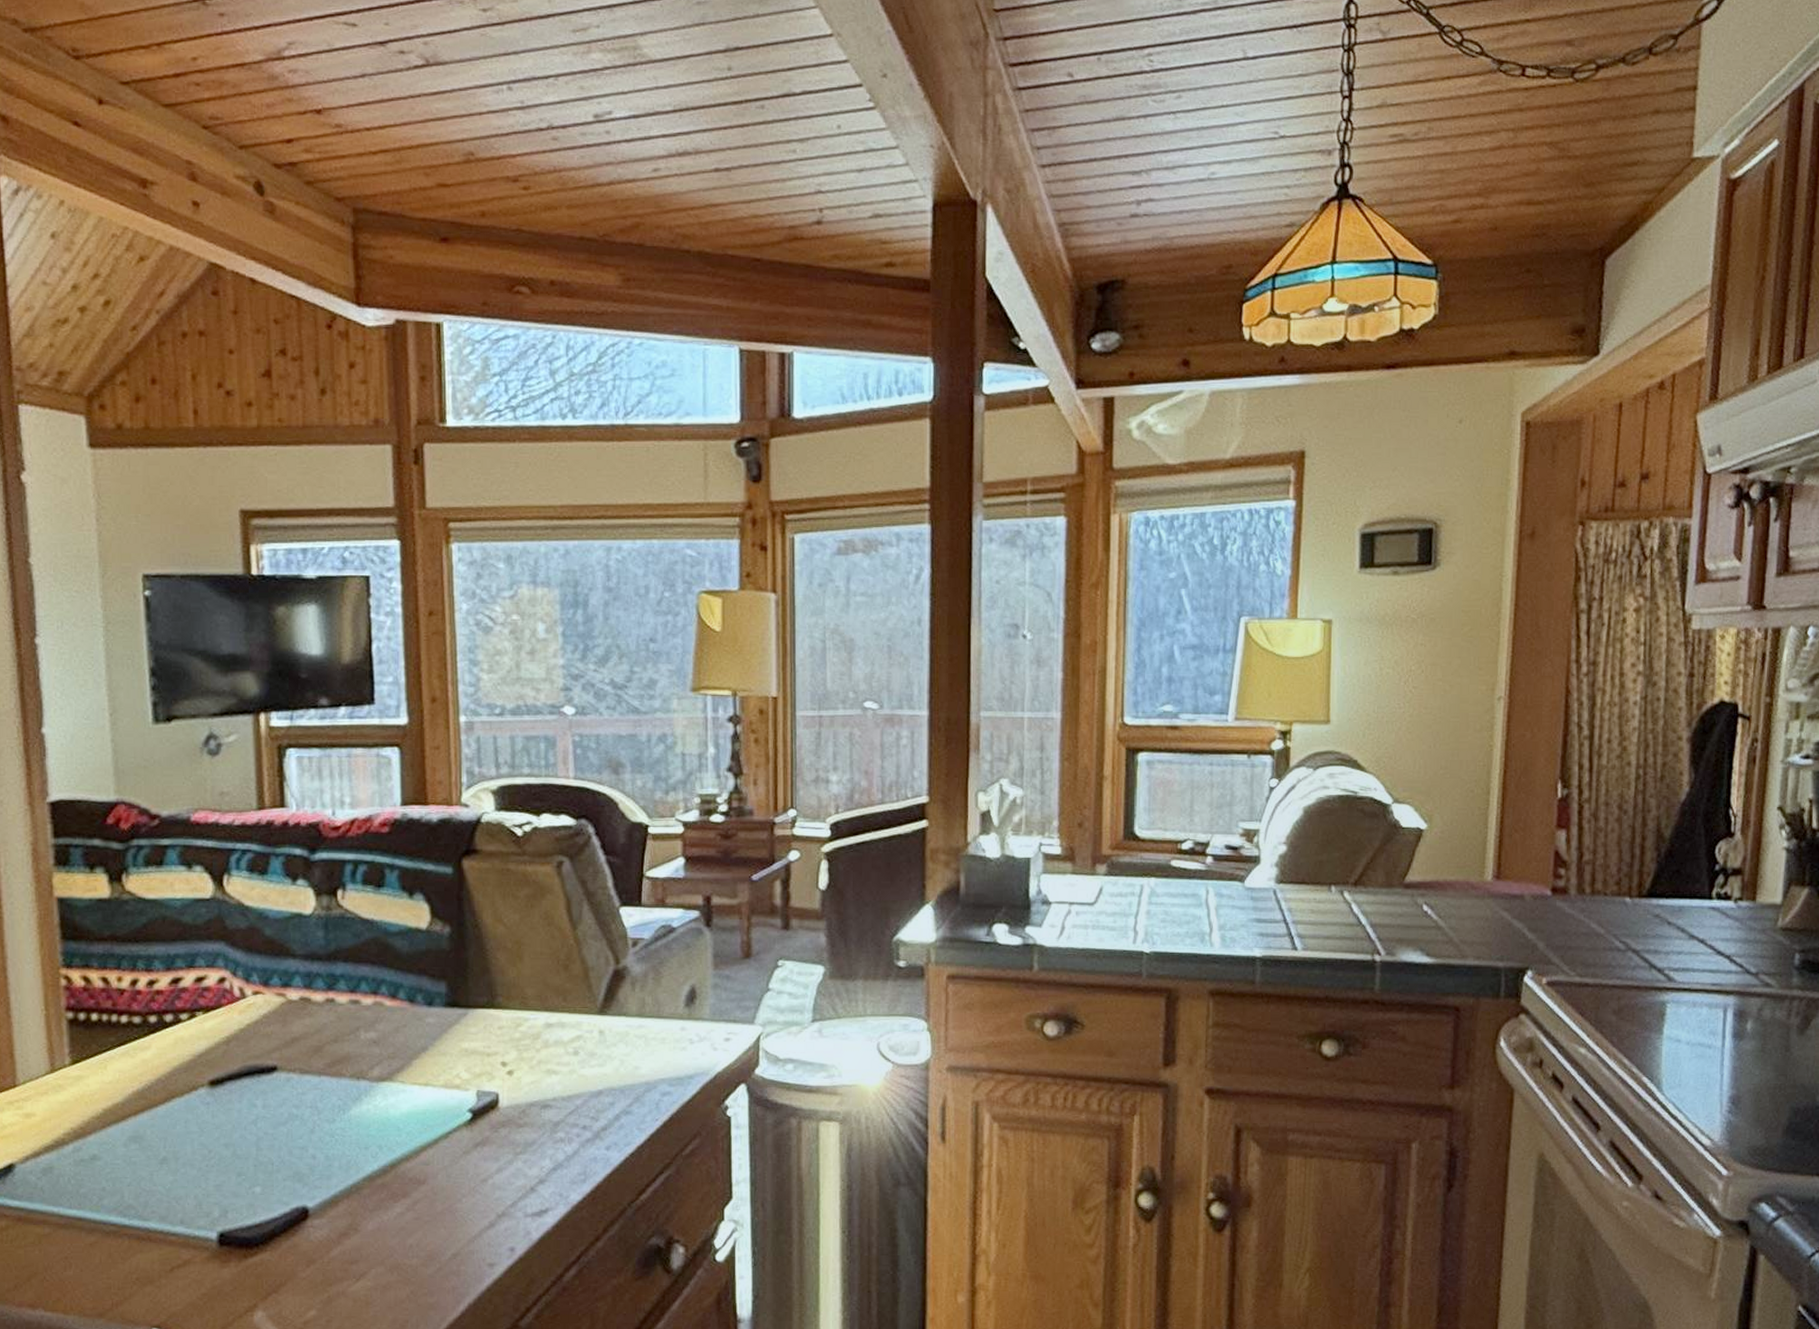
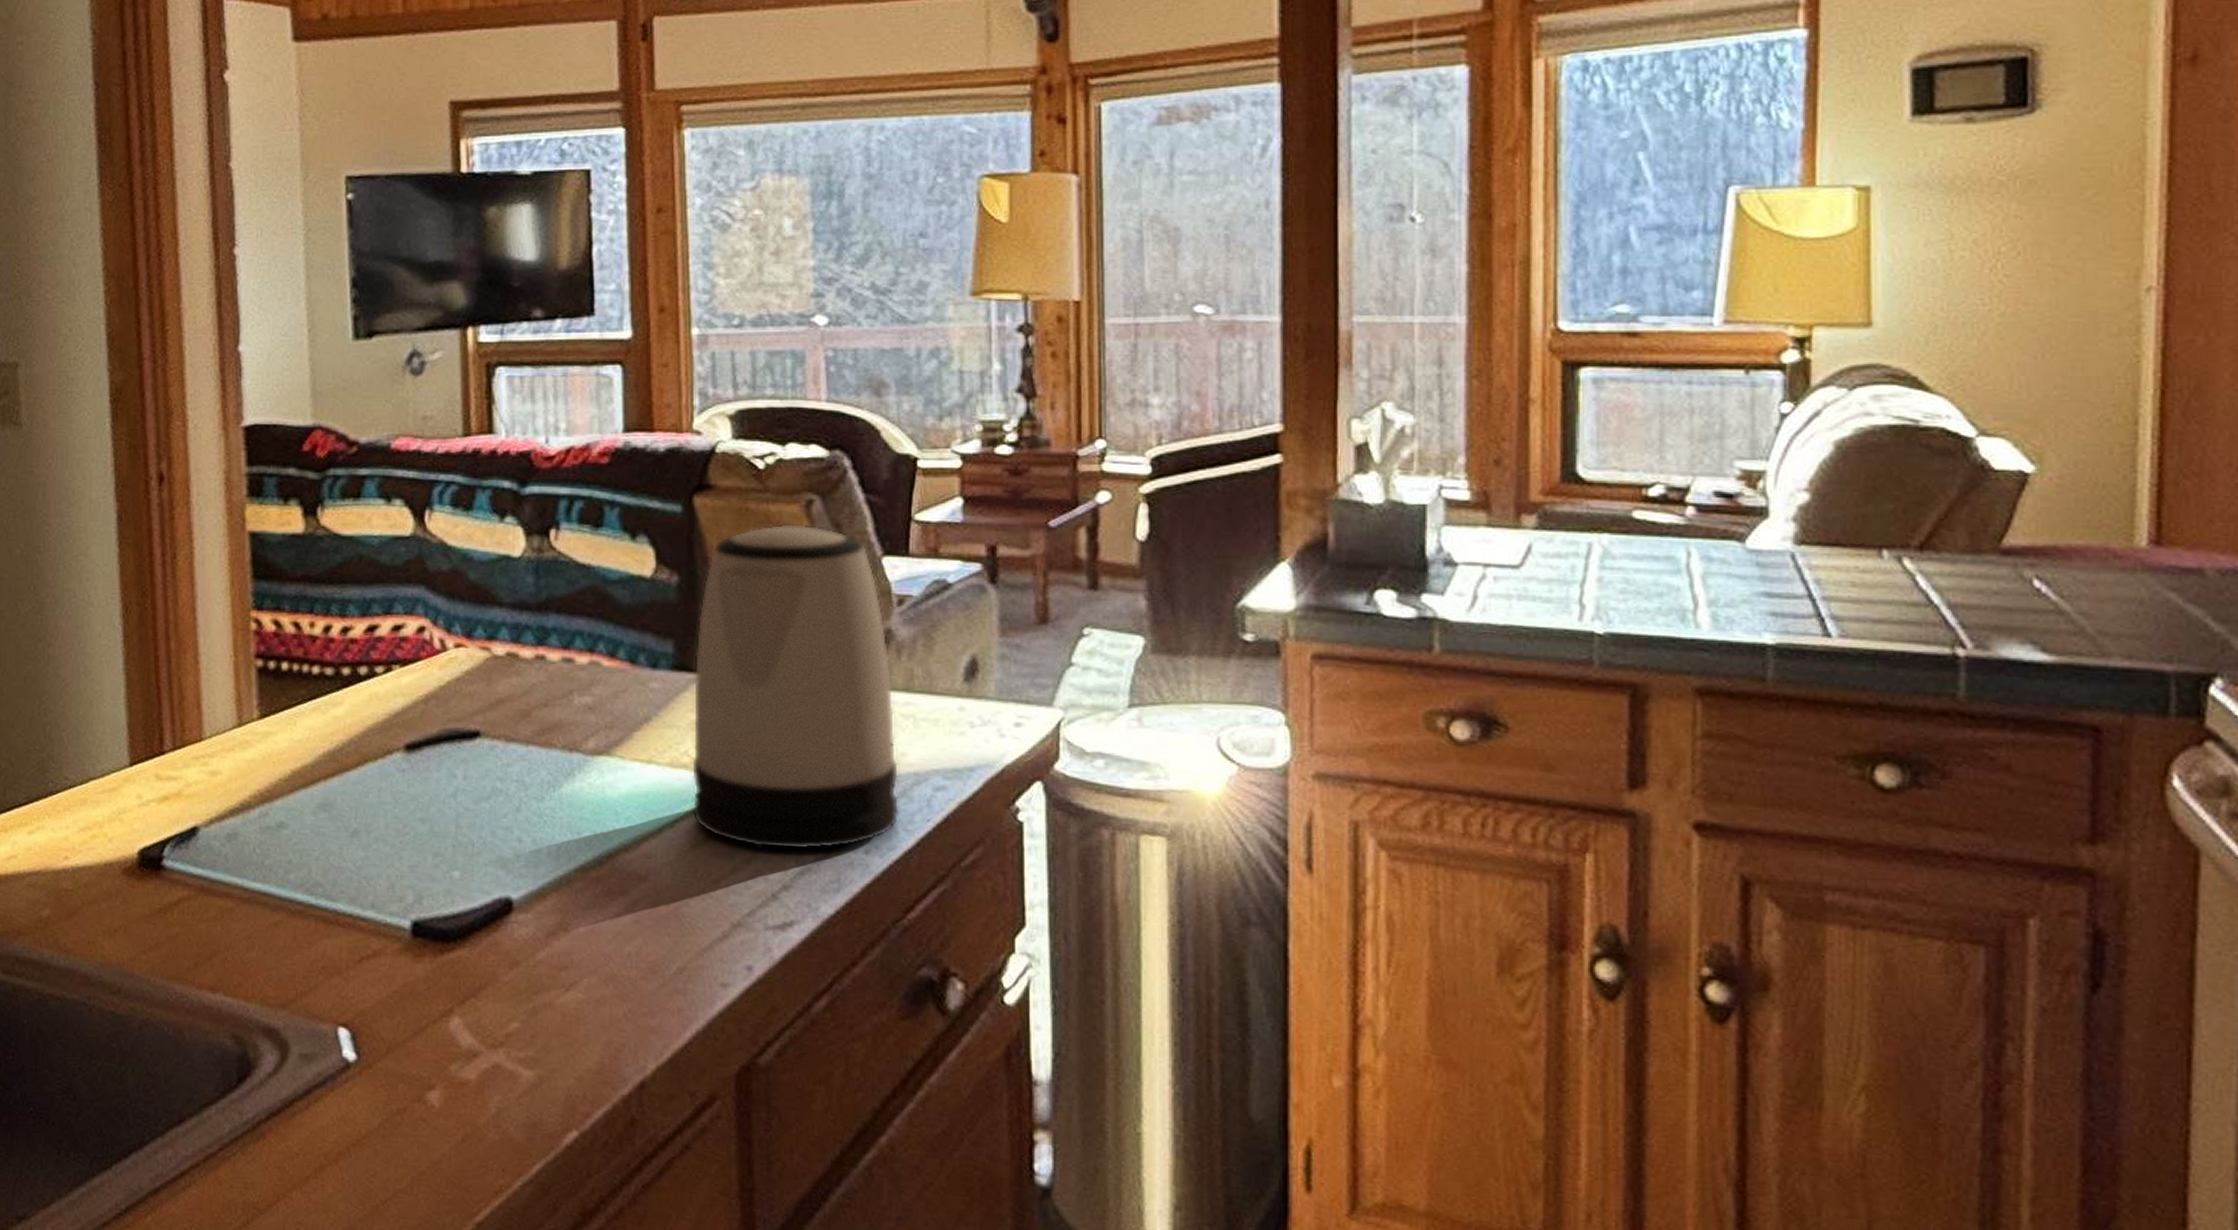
kettle: none [462,880,634,1151] -> present [691,523,900,851]

